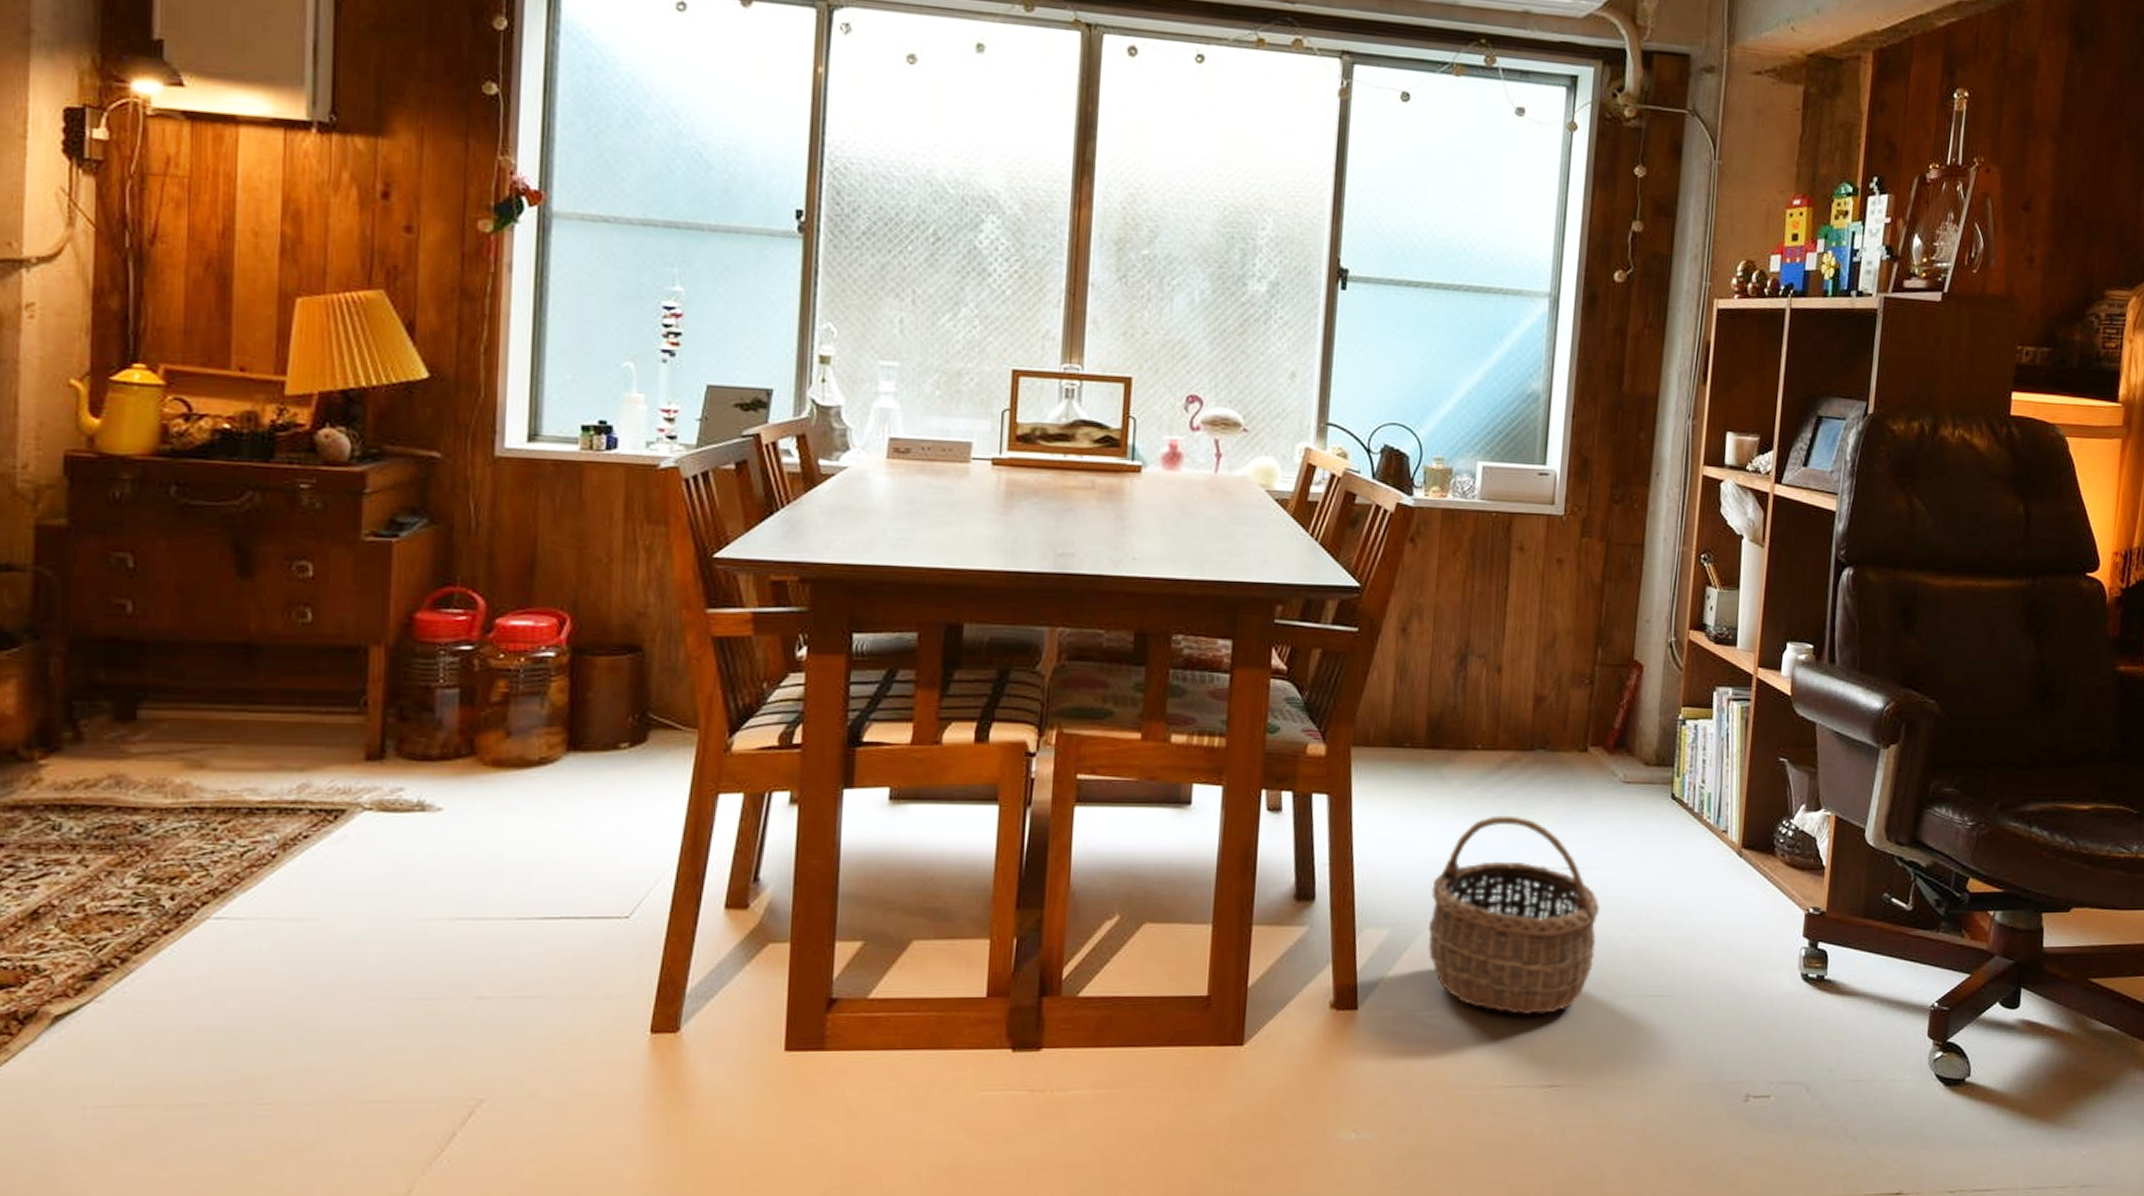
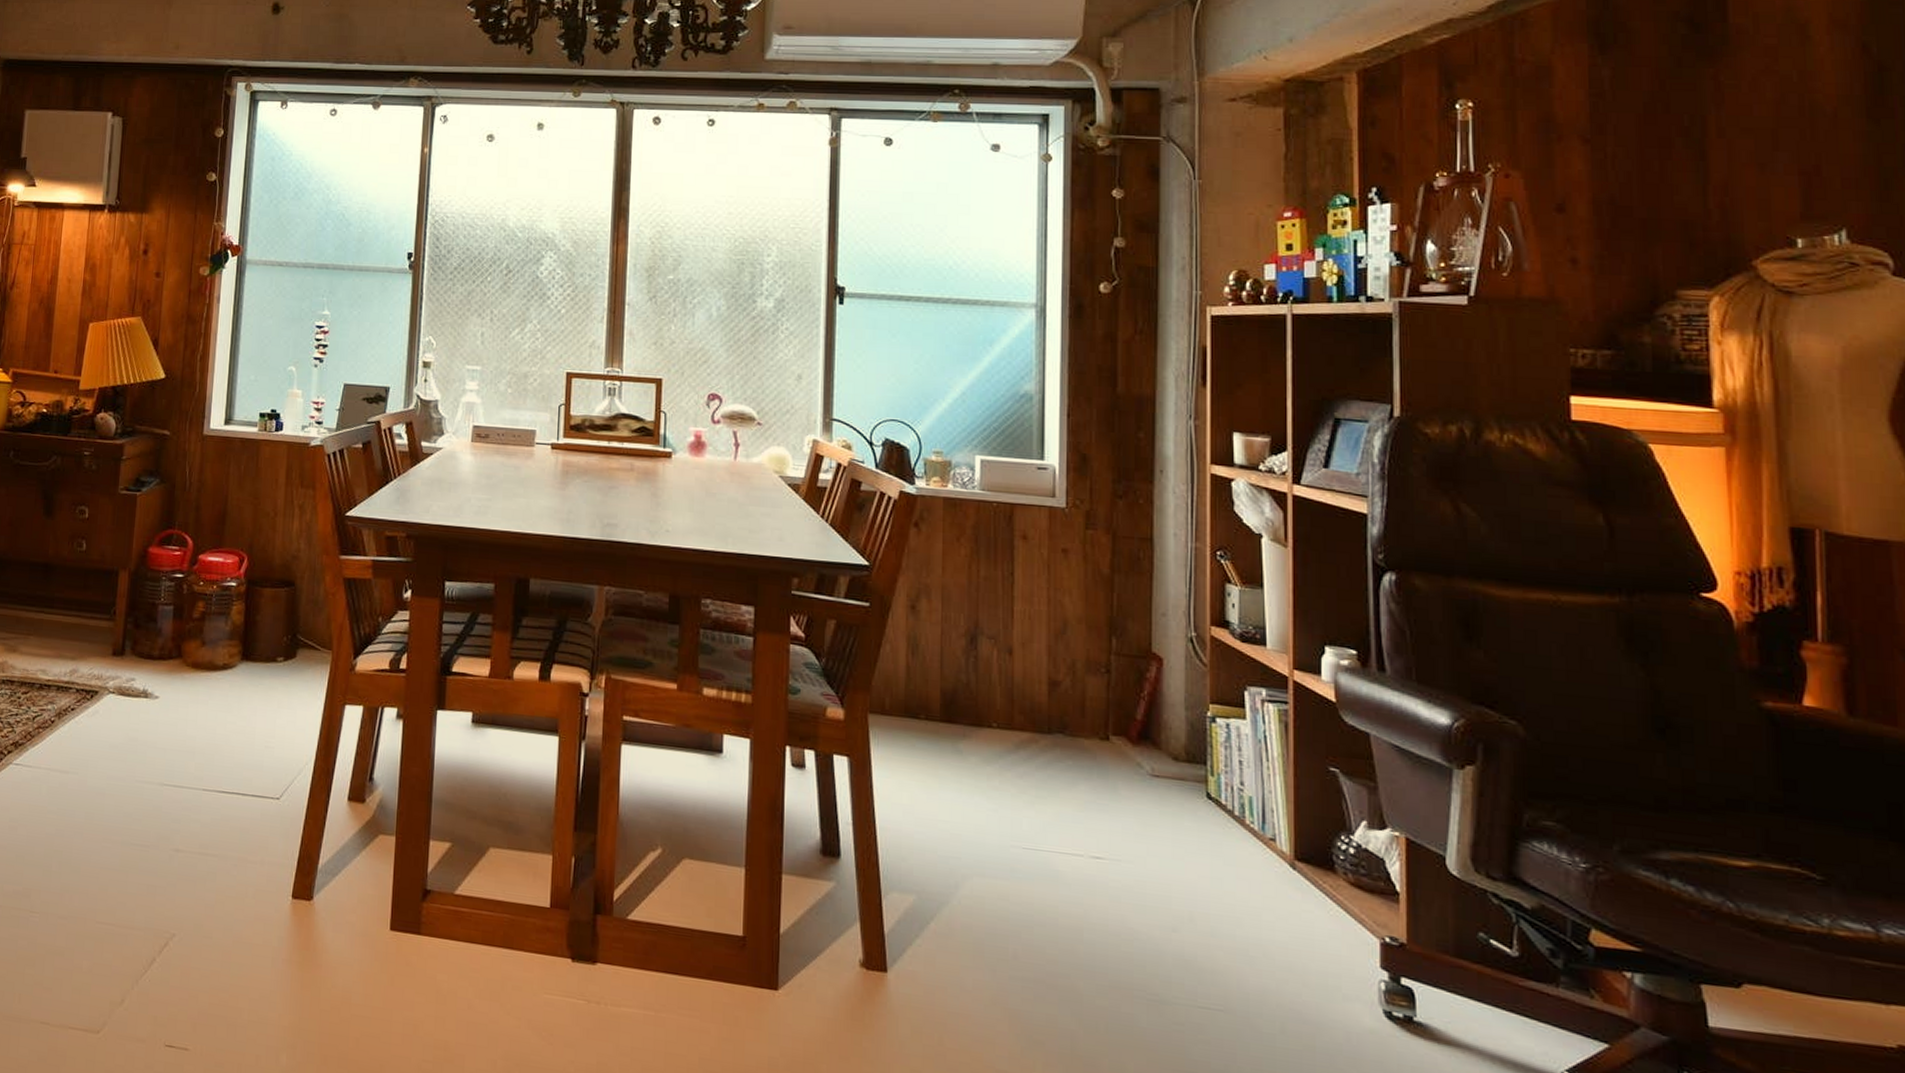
wicker basket: present [1427,815,1601,1015] -> none [953,795,1137,1008]

